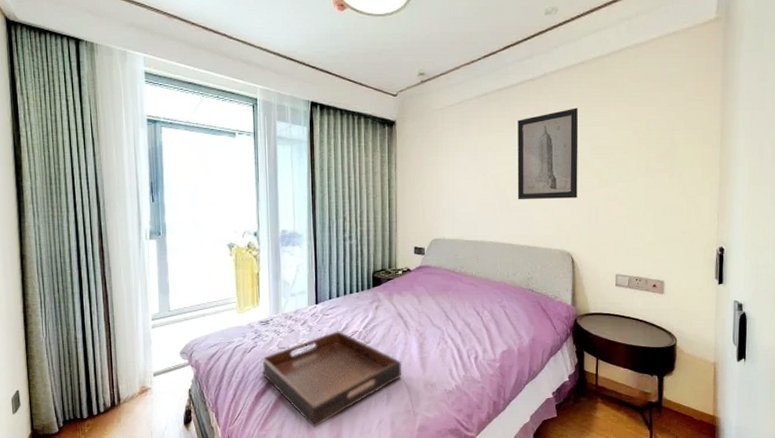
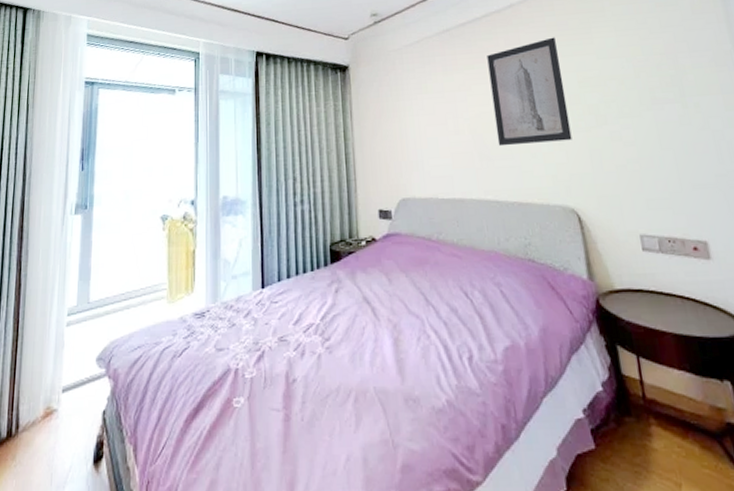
serving tray: present [262,330,401,428] -> none [195,322,373,468]

